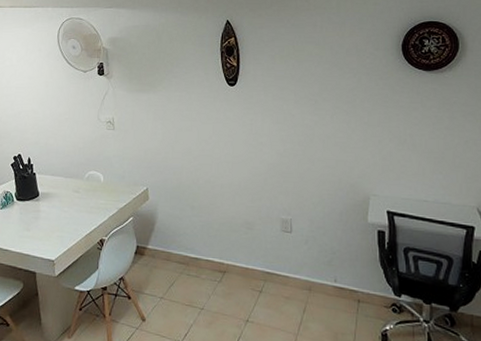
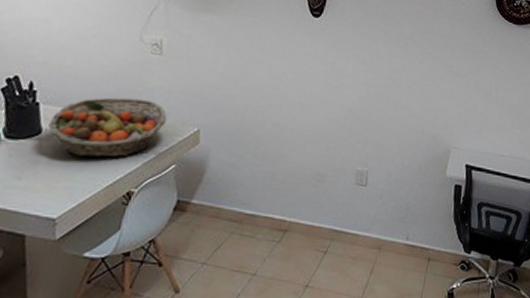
fruit basket: none [43,165,123,213] -> present [49,97,168,158]

